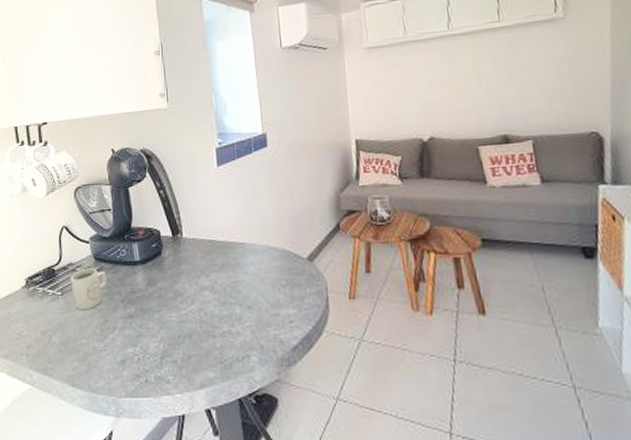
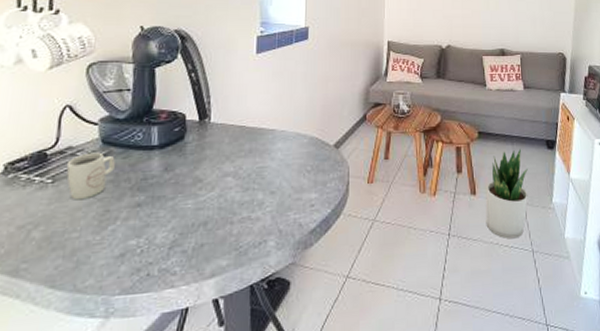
planter: none [499,259,561,370] -> present [485,149,528,239]

